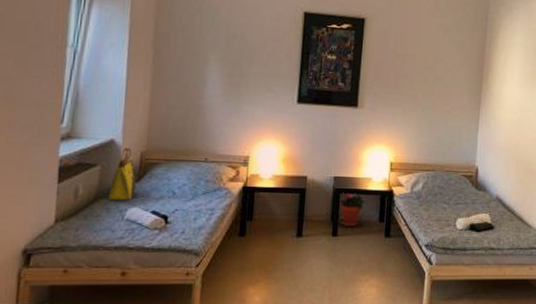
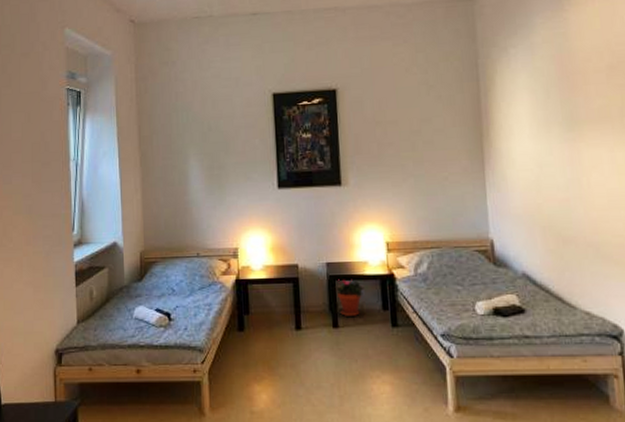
tote bag: present [107,148,137,200] -> none [117,249,140,299]

